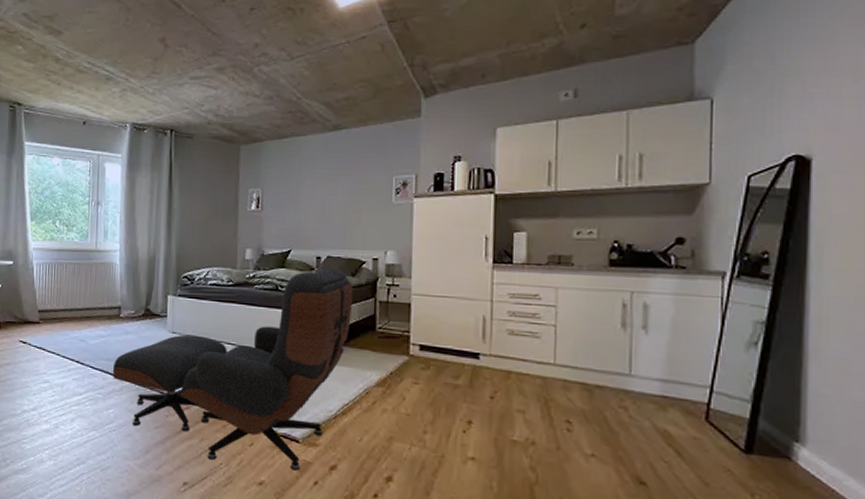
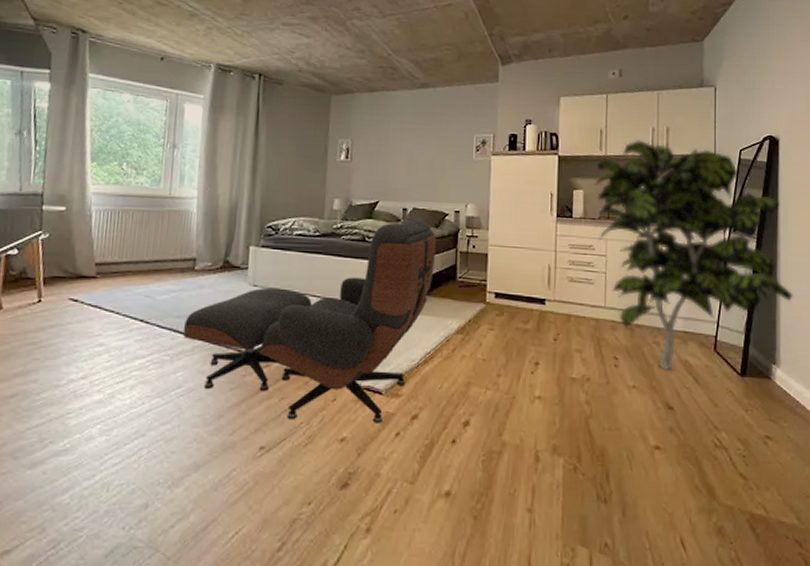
indoor plant: none [541,171,831,441] -> present [595,139,794,371]

